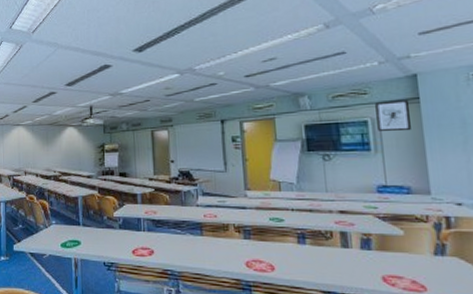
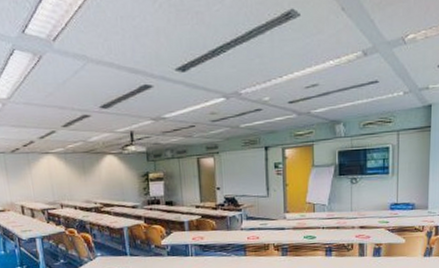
wall art: present [375,99,411,131] -> none [396,128,423,156]

